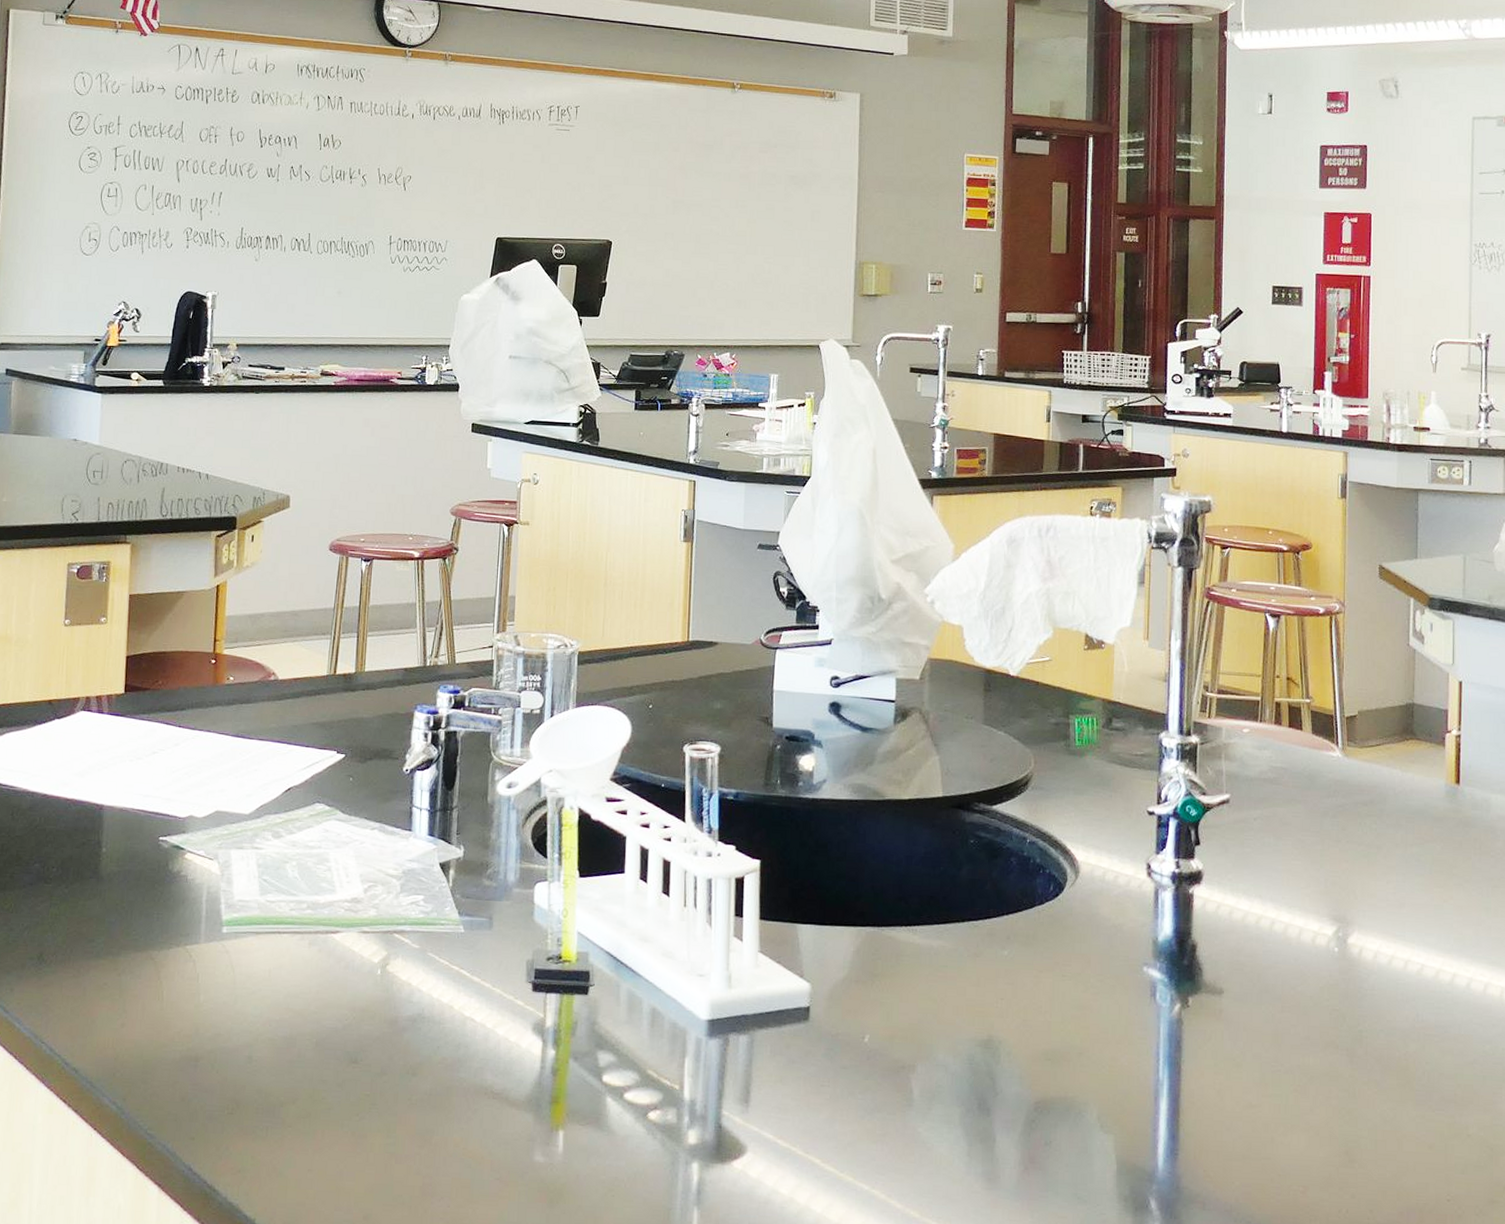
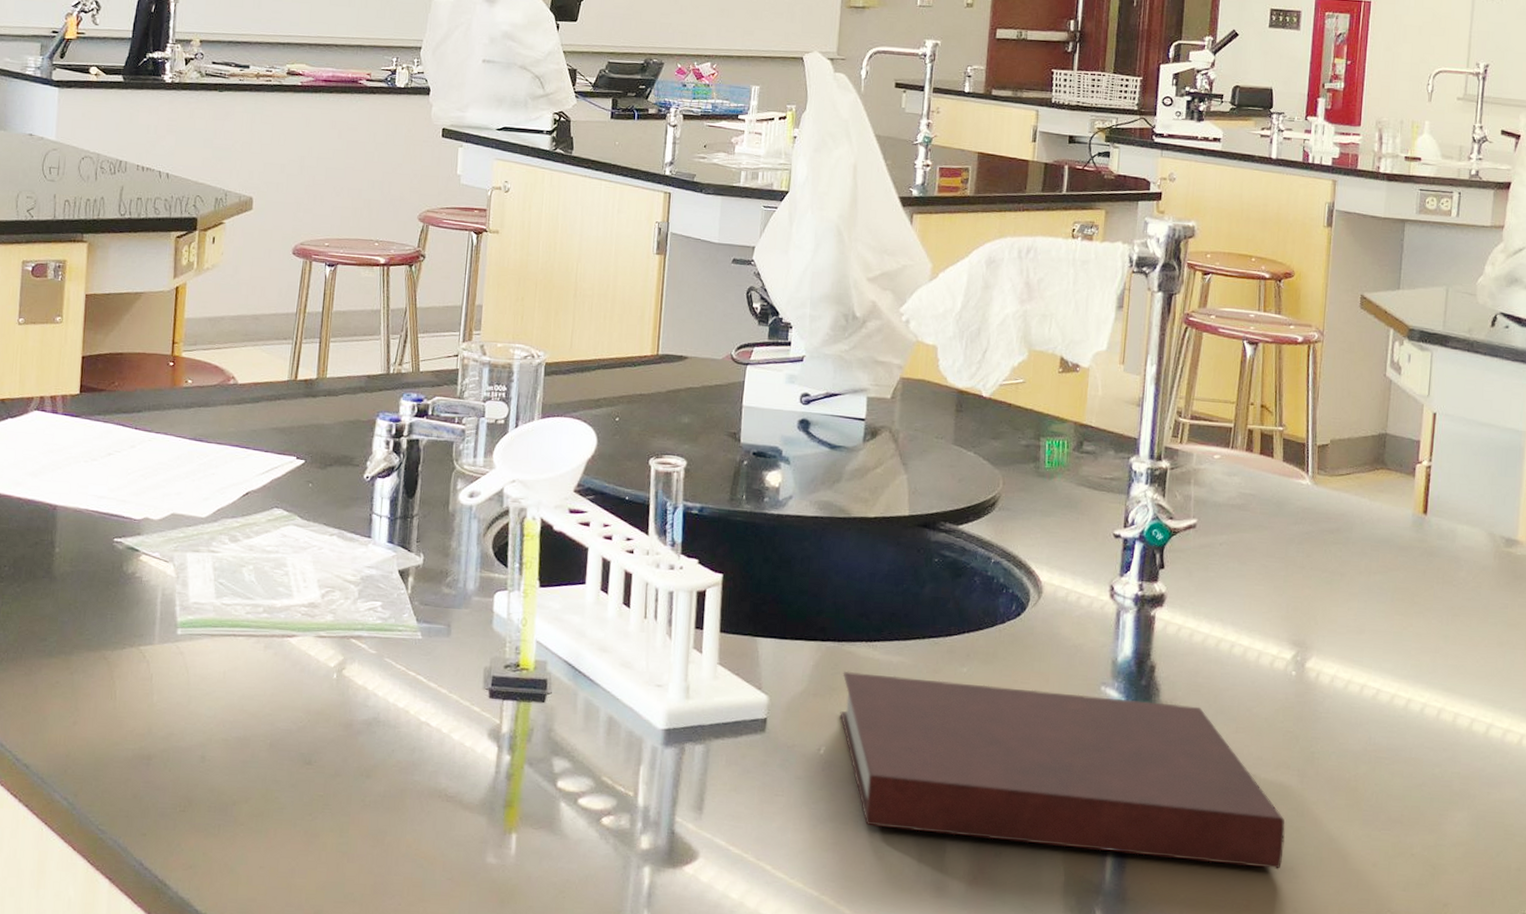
notebook: none [882,956,1337,1153] -> present [840,671,1285,869]

